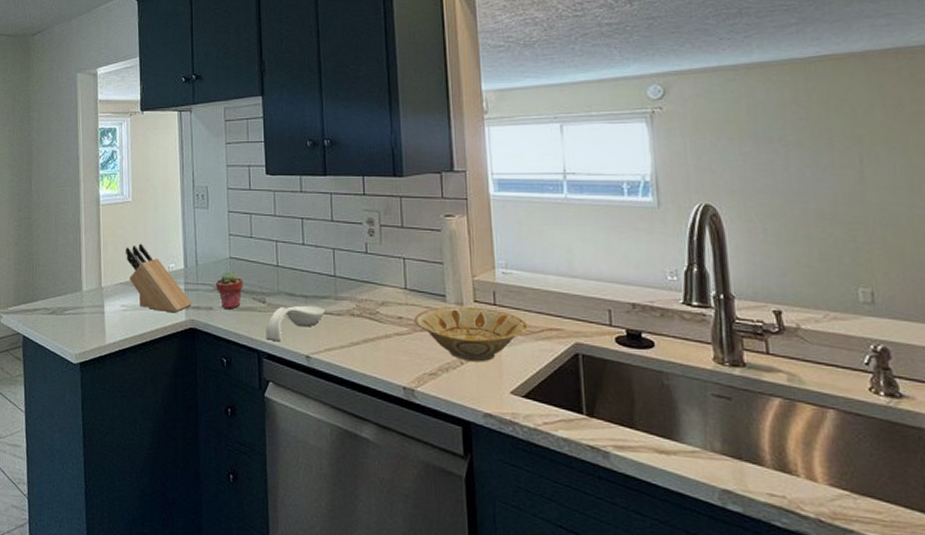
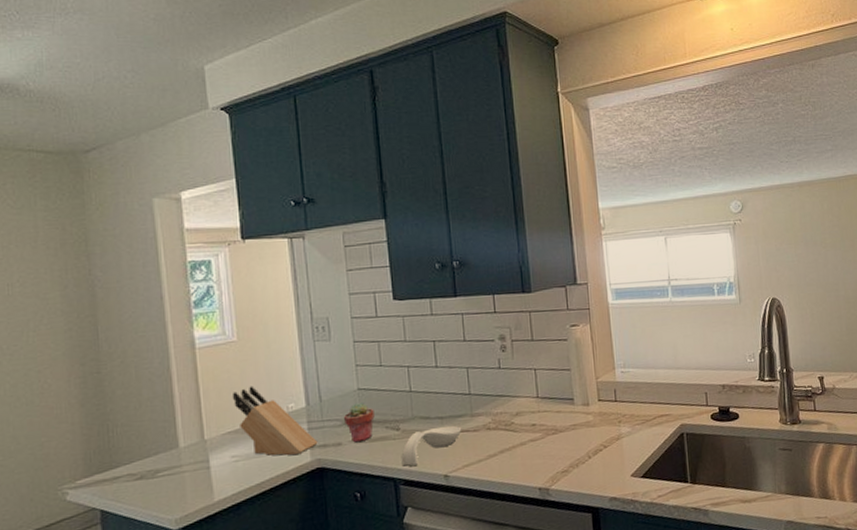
bowl: present [414,306,528,363] -> none [546,405,644,455]

